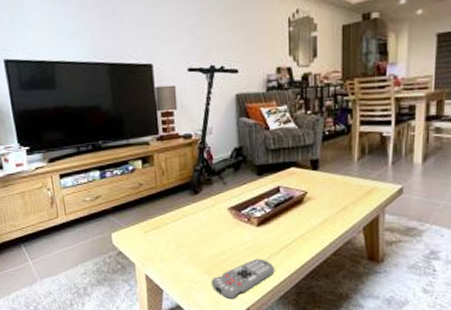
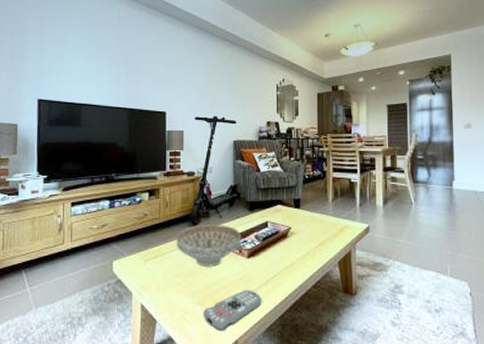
decorative bowl: none [176,191,249,237] -> present [176,224,241,267]

